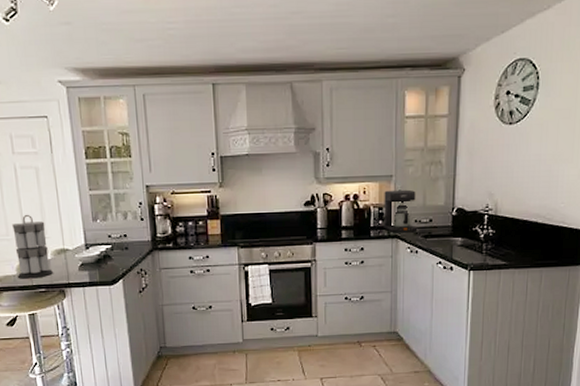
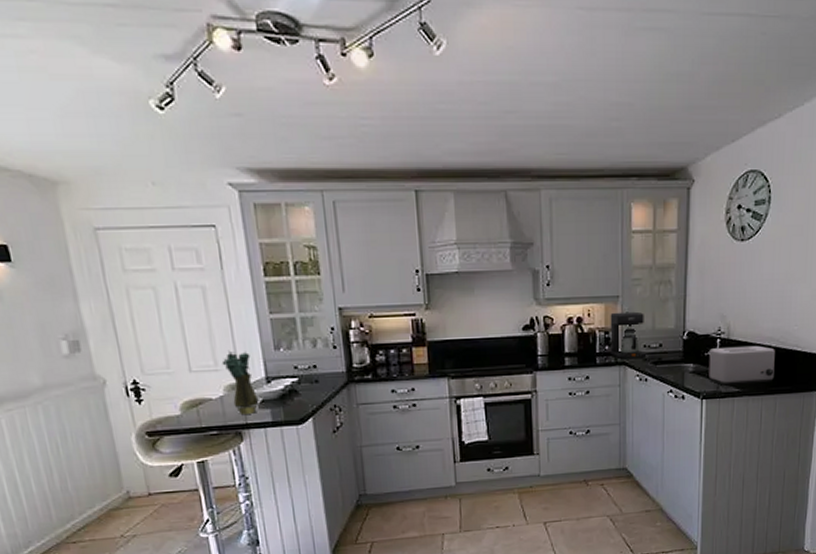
spice rack: present [12,214,53,279] -> none [173,342,227,420]
vase: none [50,221,79,275] -> present [221,350,259,414]
toaster: none [476,221,541,259] -> present [709,345,775,386]

